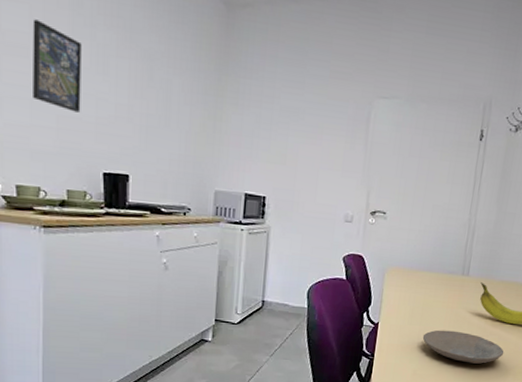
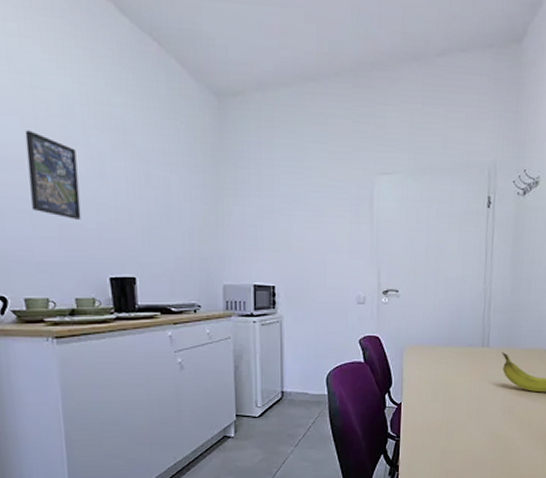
plate: present [422,330,504,364] -> none [447,404,533,436]

